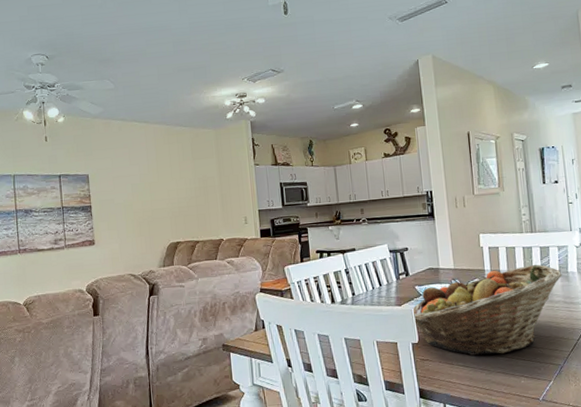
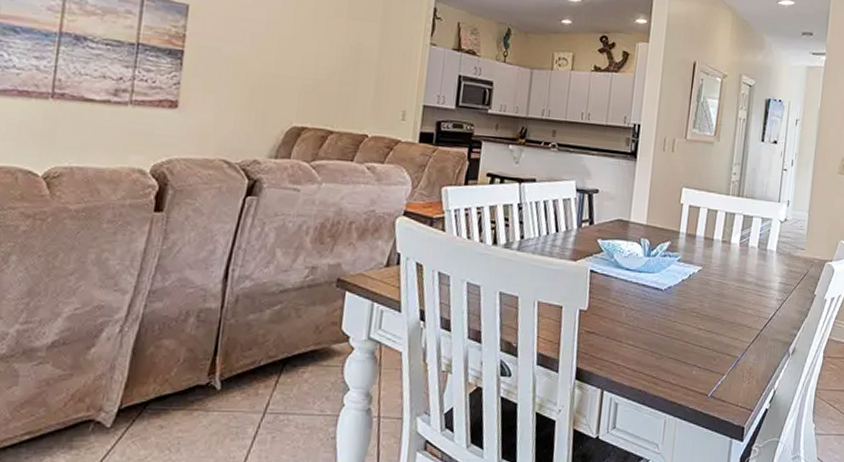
fruit basket: present [411,264,563,356] -> none [587,234,760,337]

